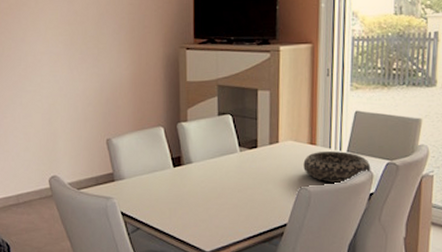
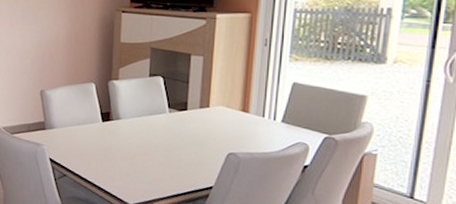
decorative bowl: present [303,151,371,184] -> none [234,119,307,154]

